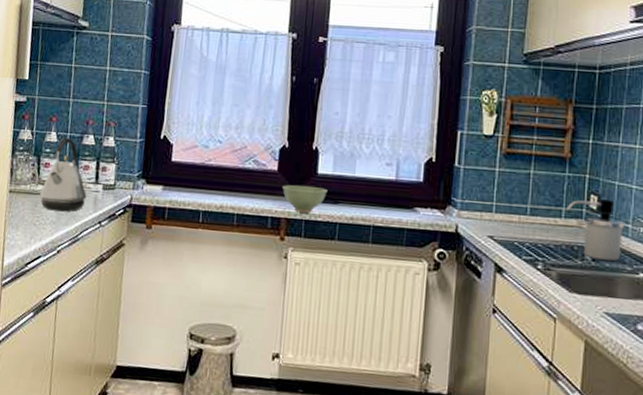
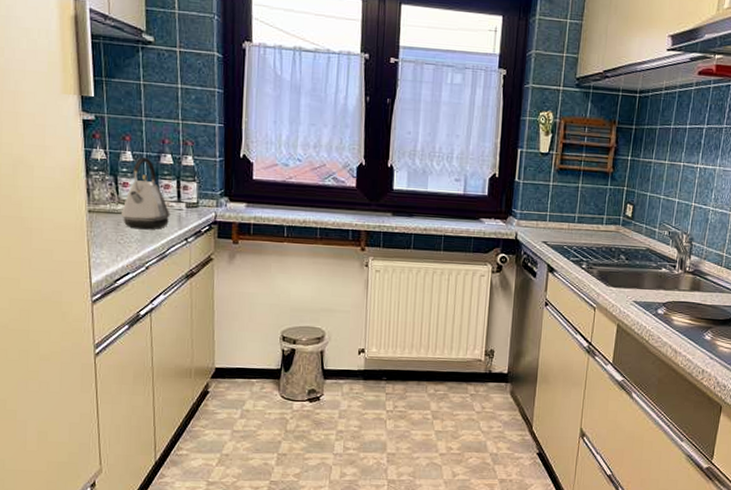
bowl: present [282,185,328,213] -> none [361,200,403,226]
soap dispenser: present [566,199,625,261] -> none [607,208,654,259]

